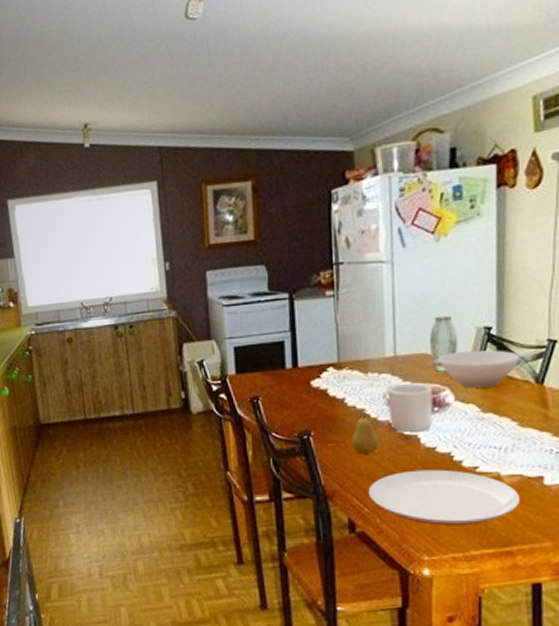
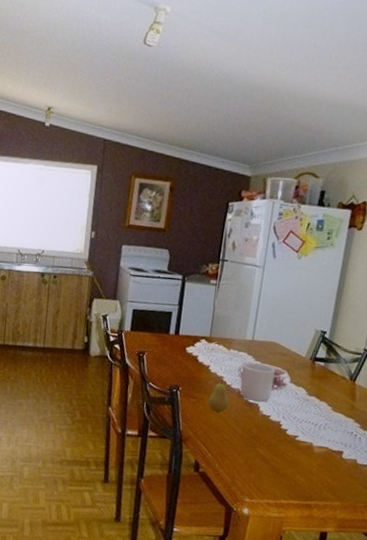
plate: present [368,469,521,525] -> none [213,430,324,480]
vase: present [430,315,457,372] -> none [278,315,301,359]
bowl: present [439,349,521,388] -> none [284,345,343,377]

